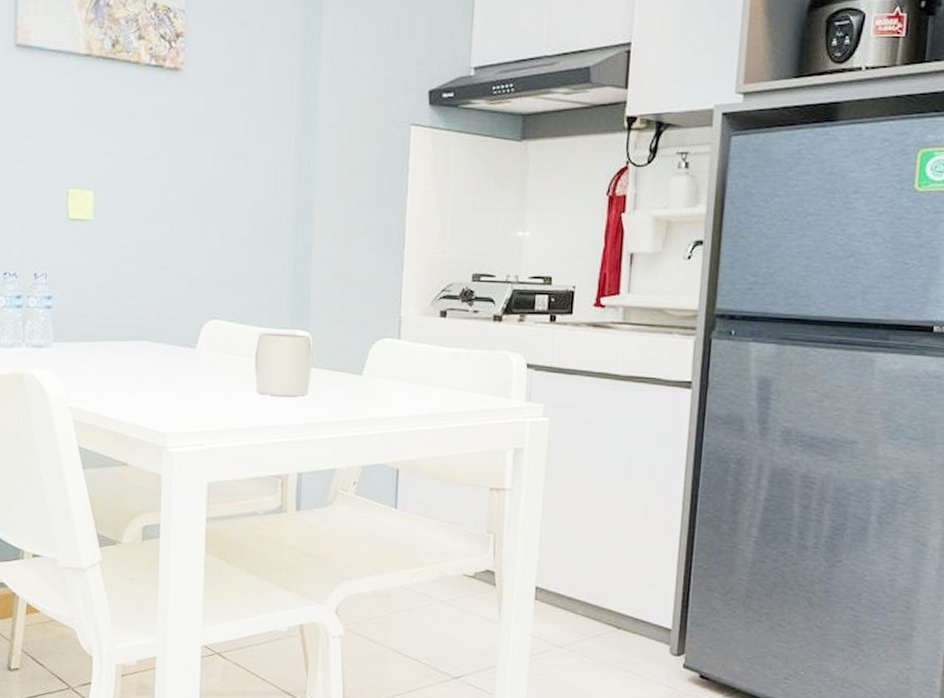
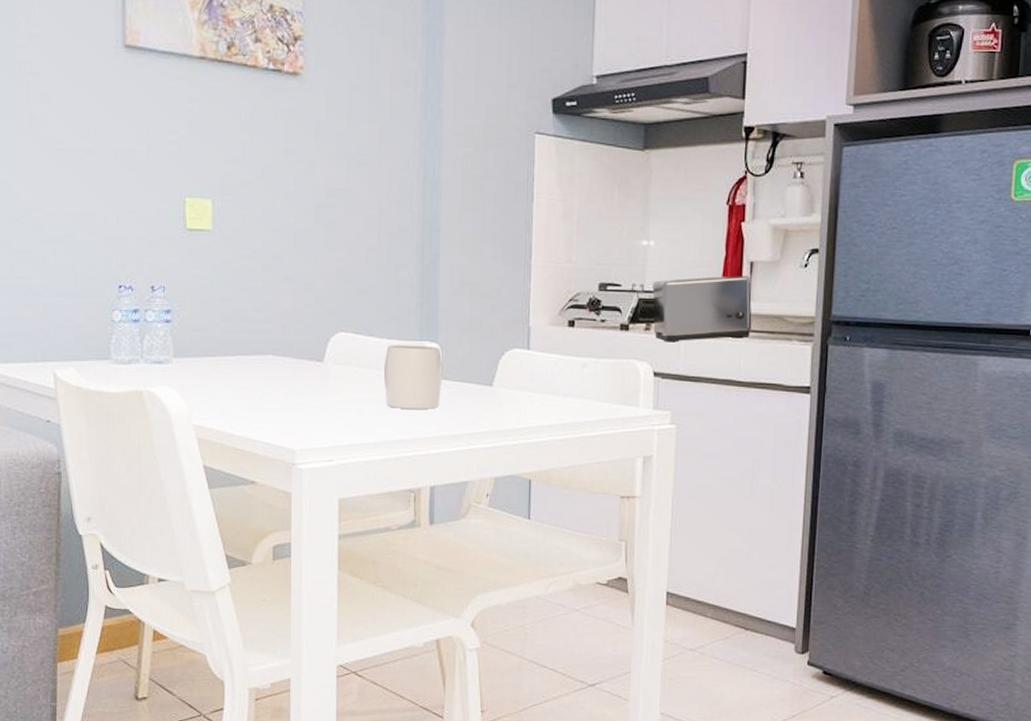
toaster: none [527,267,631,334] -> present [652,275,752,342]

